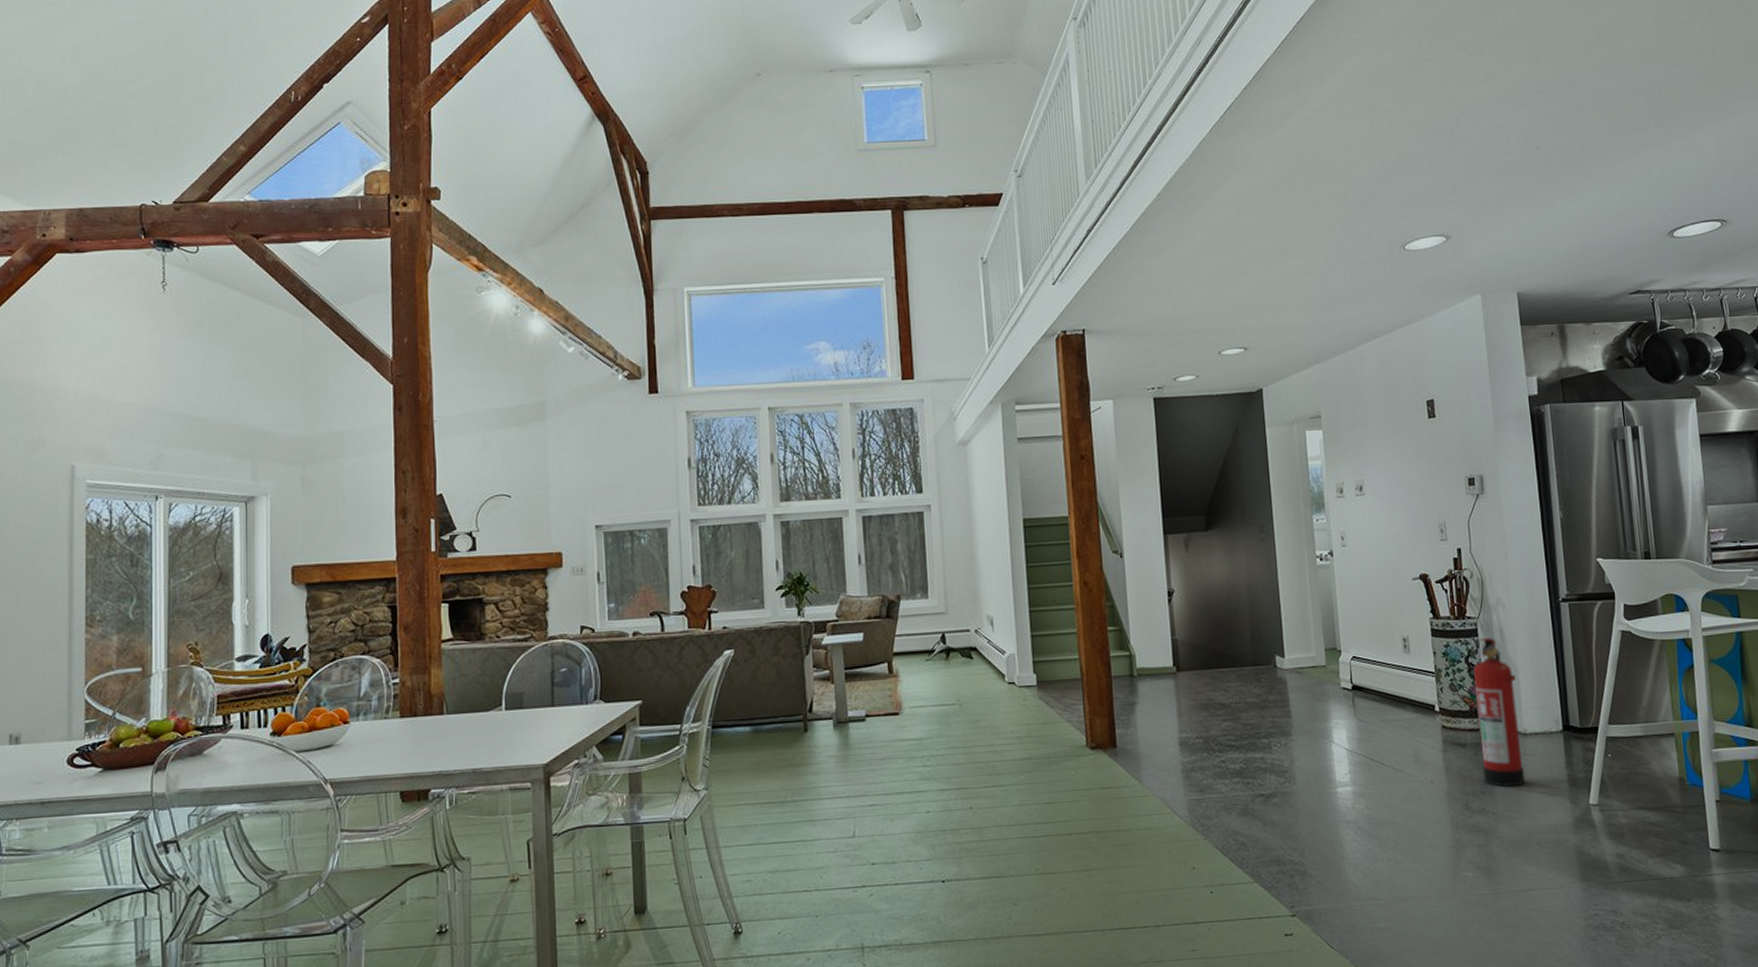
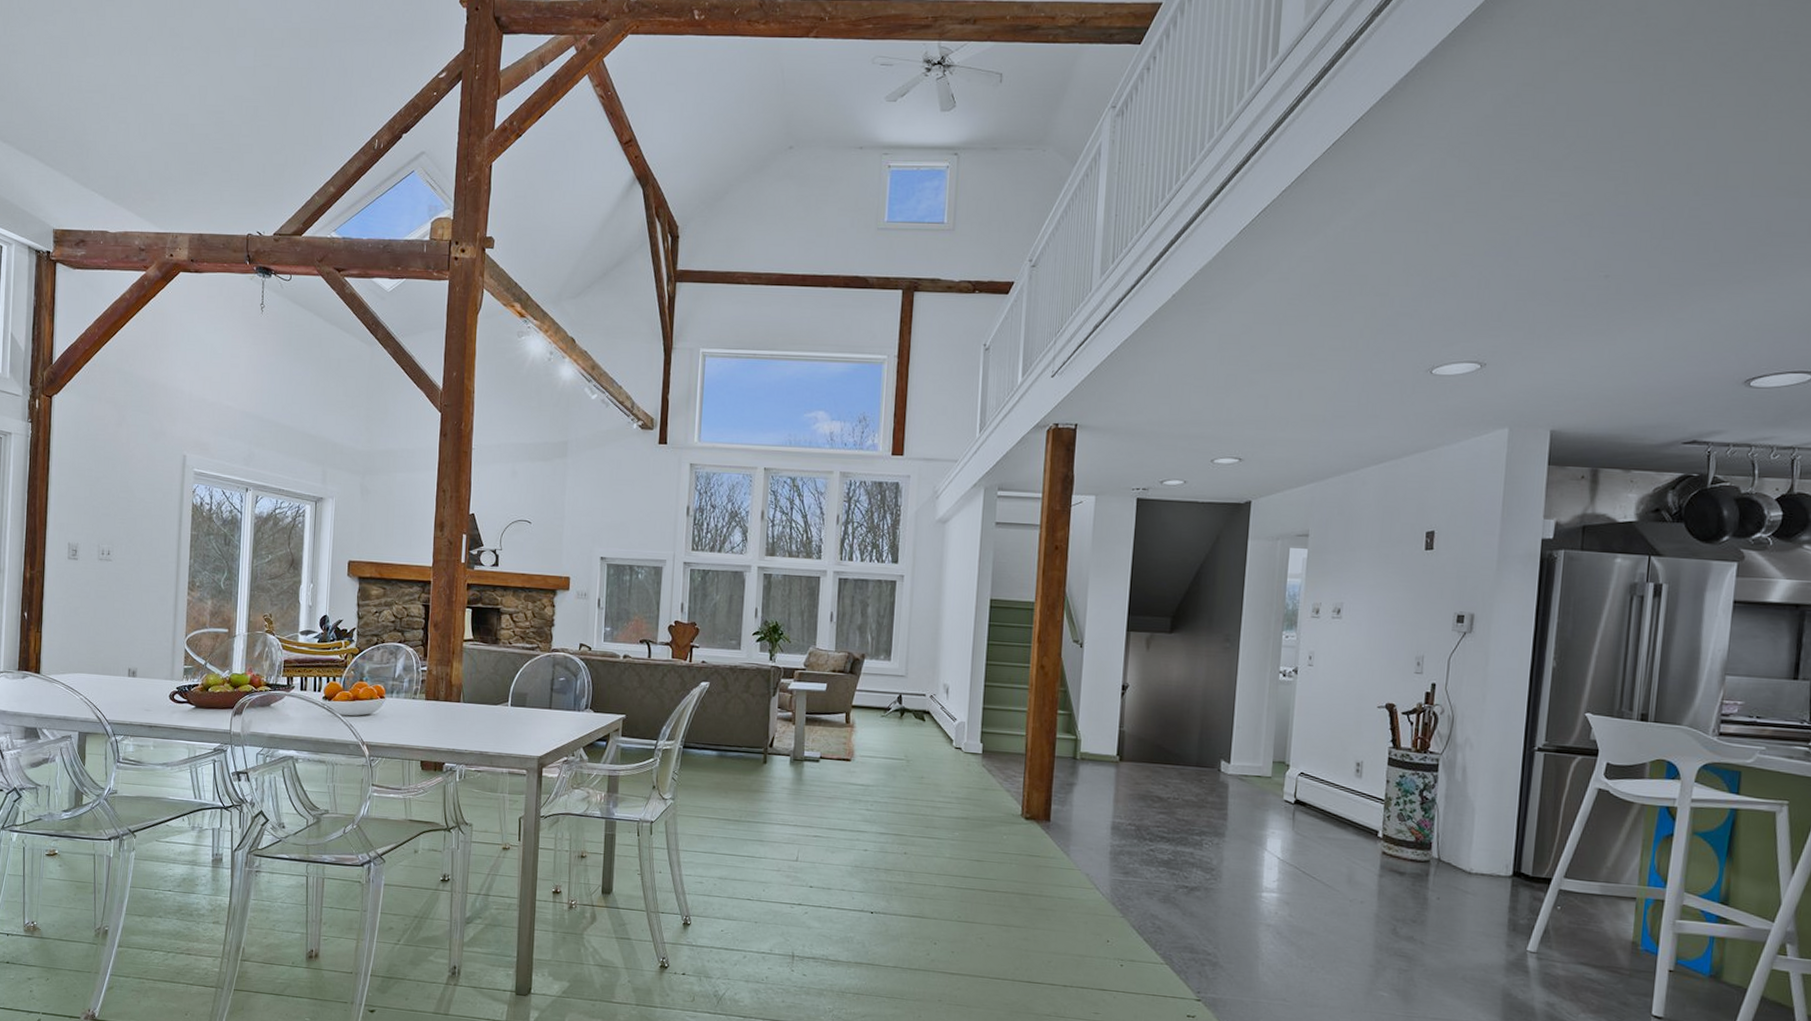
fire extinguisher: present [1473,637,1525,788] -> none [1416,773,1471,922]

